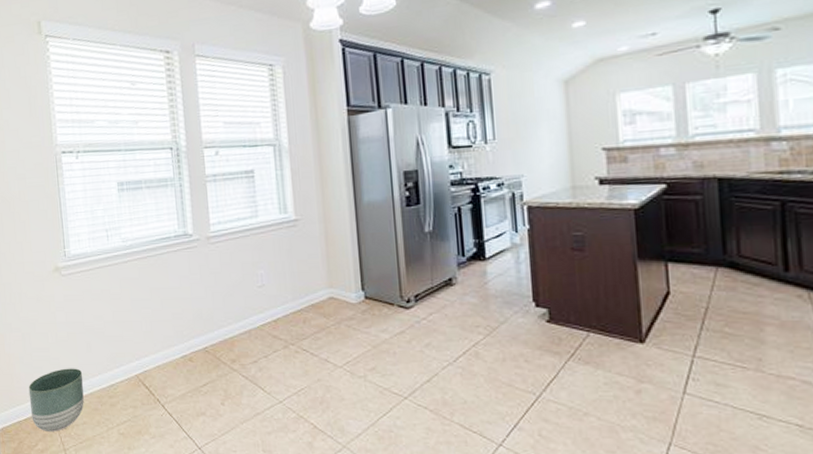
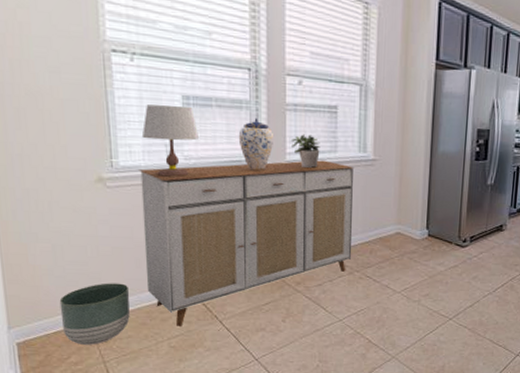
sideboard: none [86,227,285,411] -> present [139,160,355,326]
table lamp: none [87,192,133,261] -> present [141,104,198,177]
decorative urn: none [166,194,198,246] -> present [238,118,274,171]
potted plant: none [214,202,242,236] -> present [292,134,320,168]

